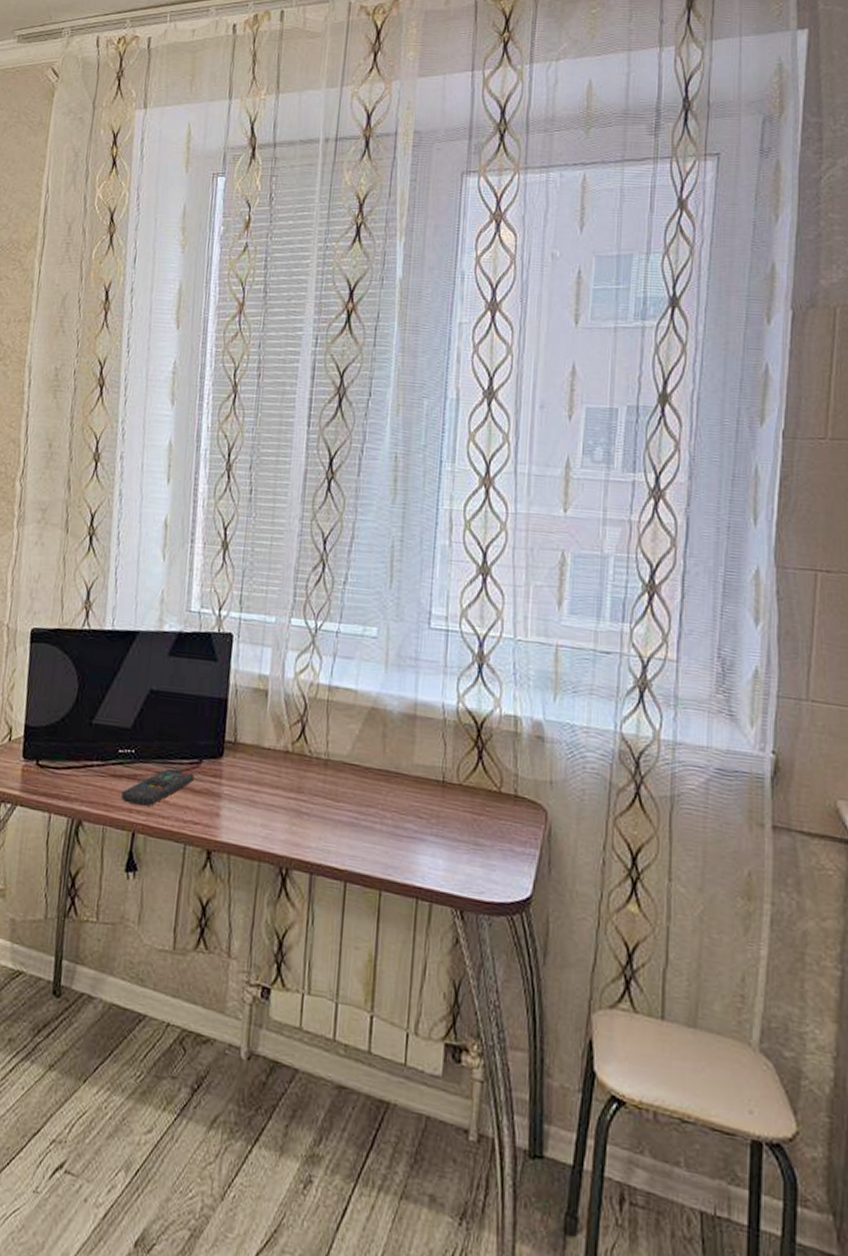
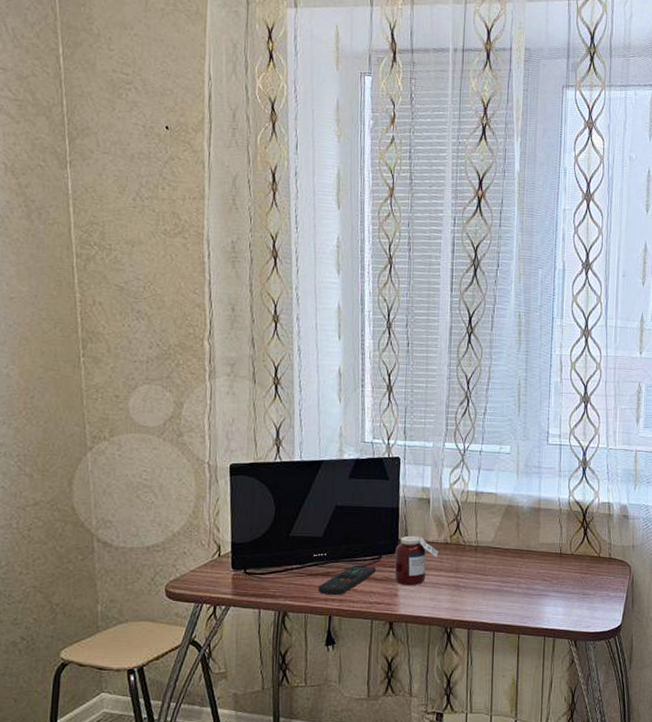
jar: none [218,737,275,805] -> present [394,535,438,586]

